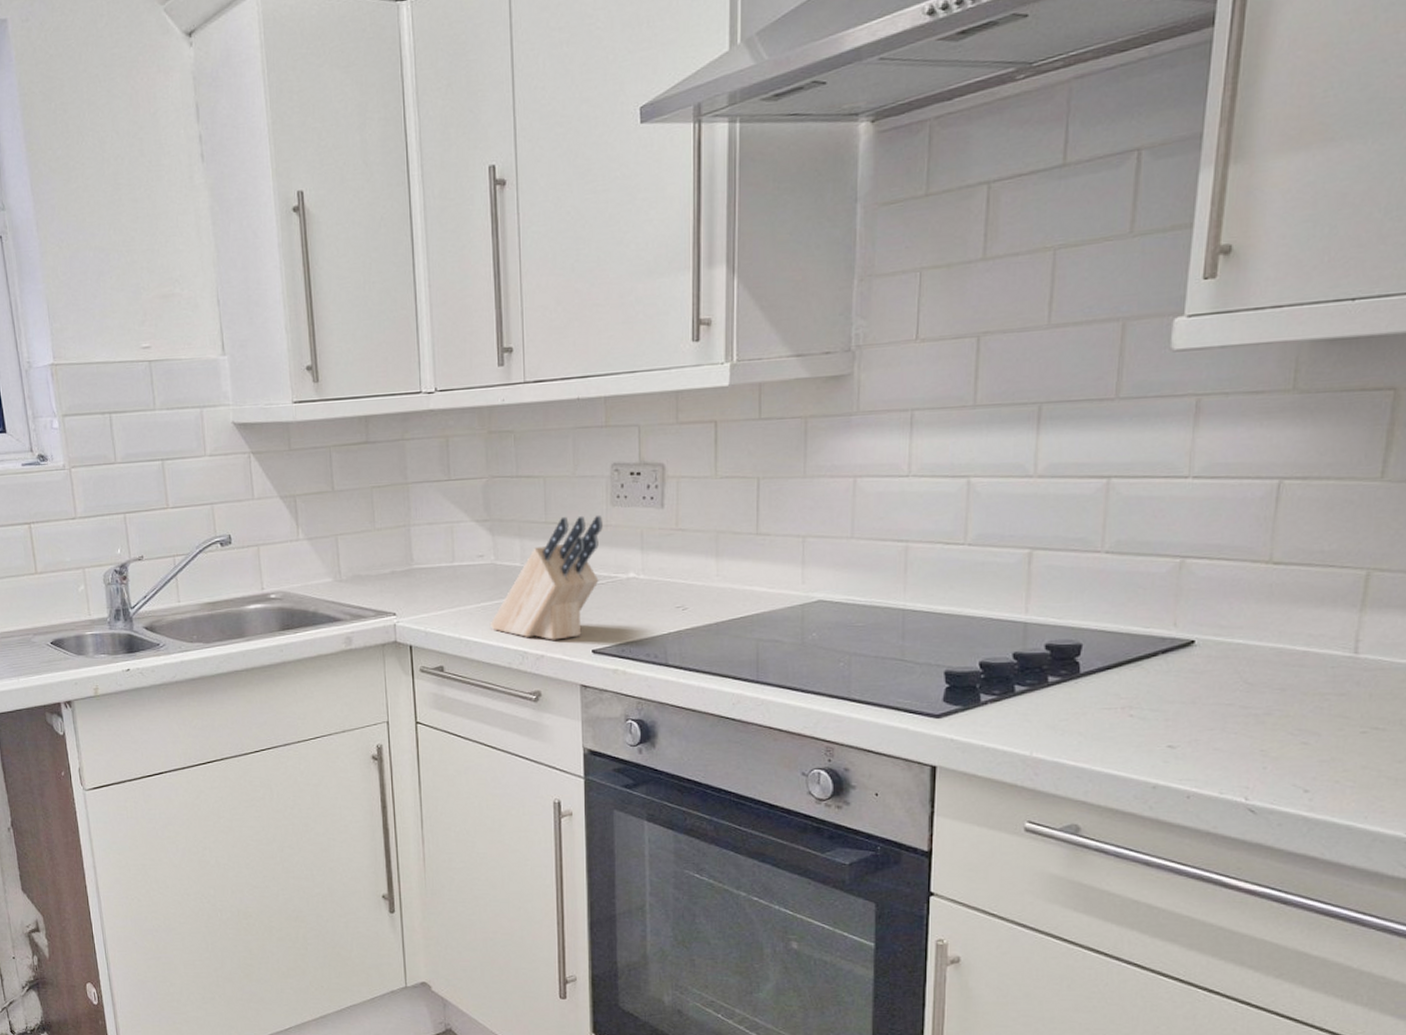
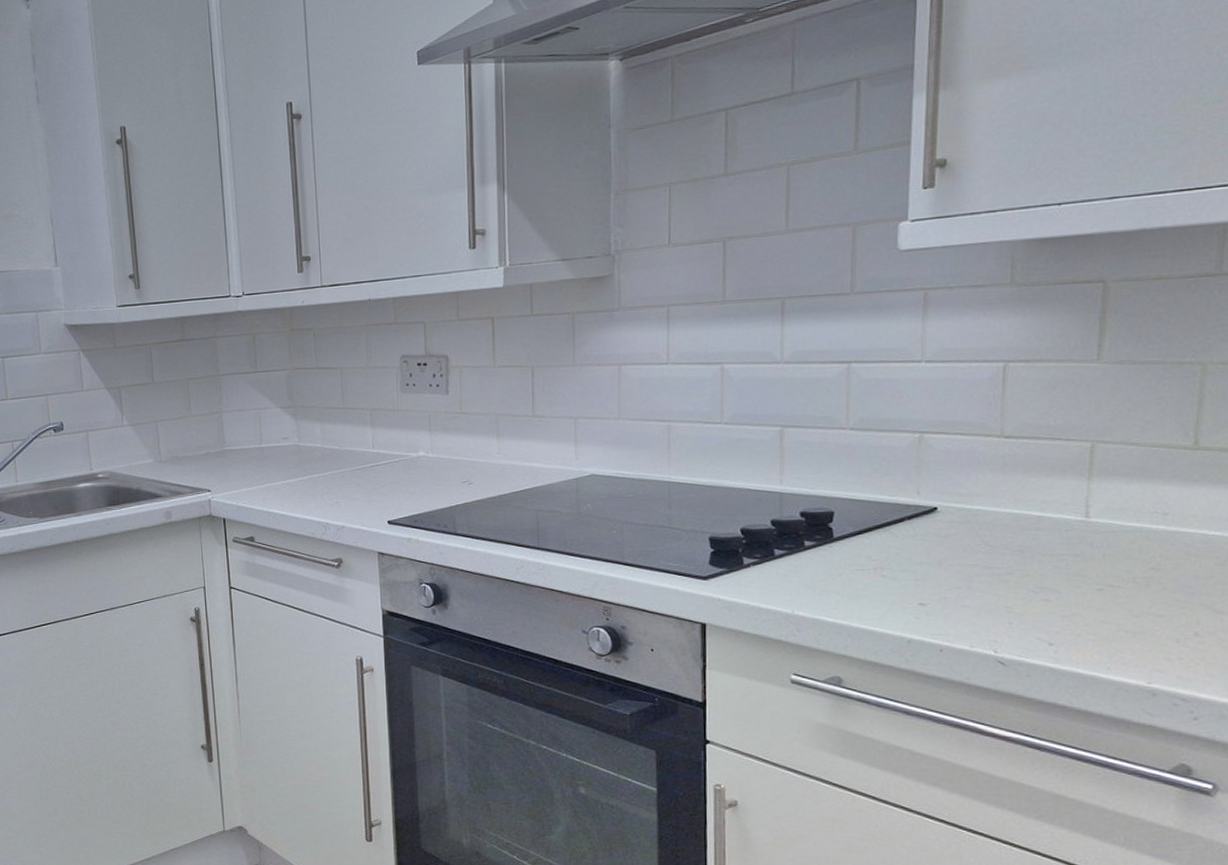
knife block: present [489,514,603,640] -> none [294,401,394,513]

